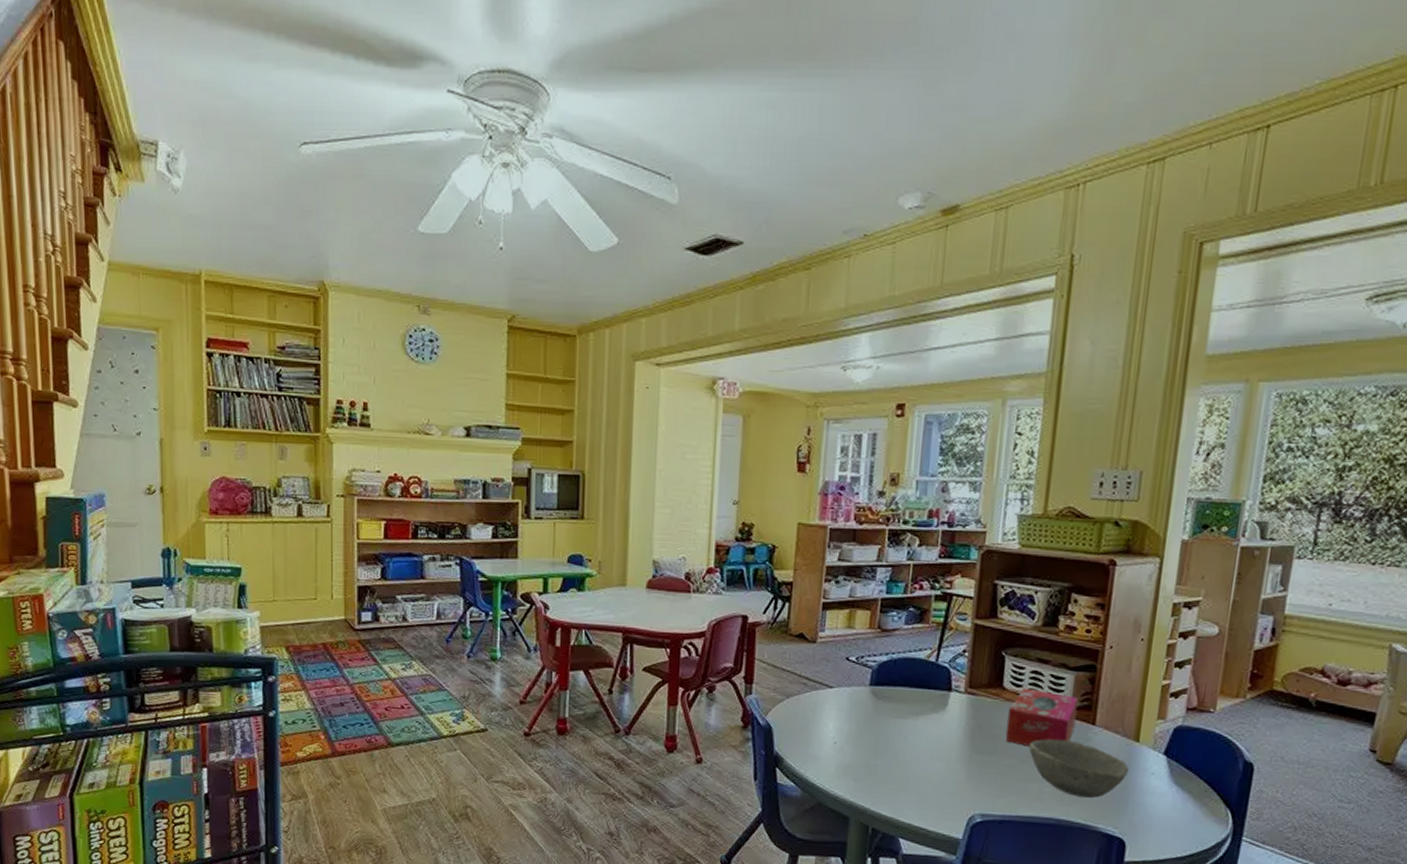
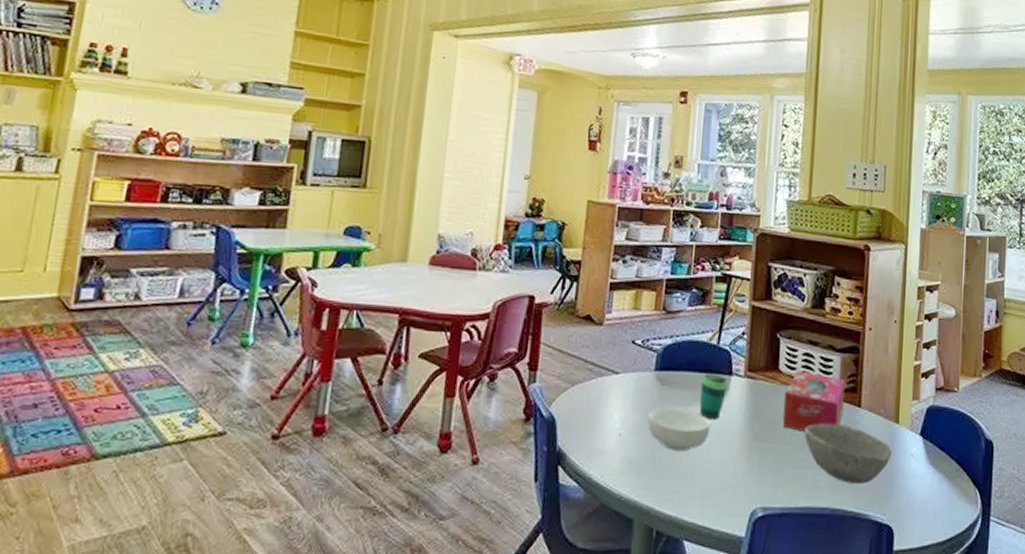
cereal bowl: none [863,720,928,760] -> present [648,408,711,451]
cup: none [916,689,947,733] -> present [699,374,728,420]

